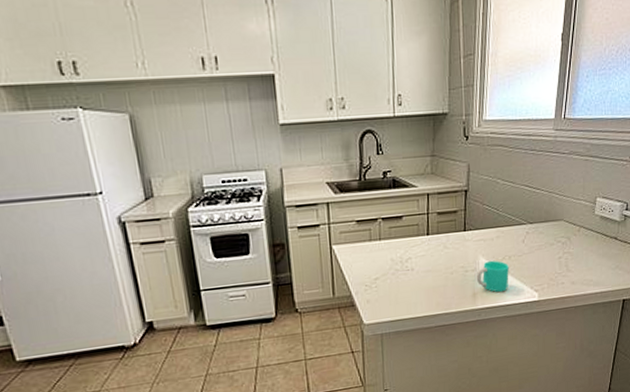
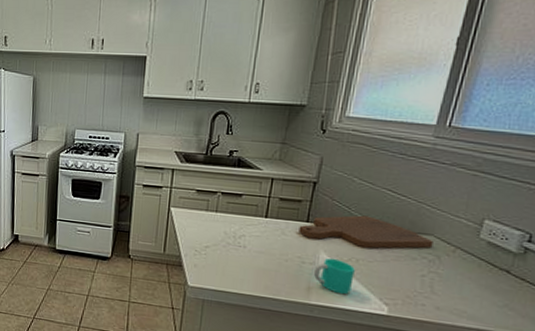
cutting board: none [458,213,564,247] -> present [298,215,434,249]

